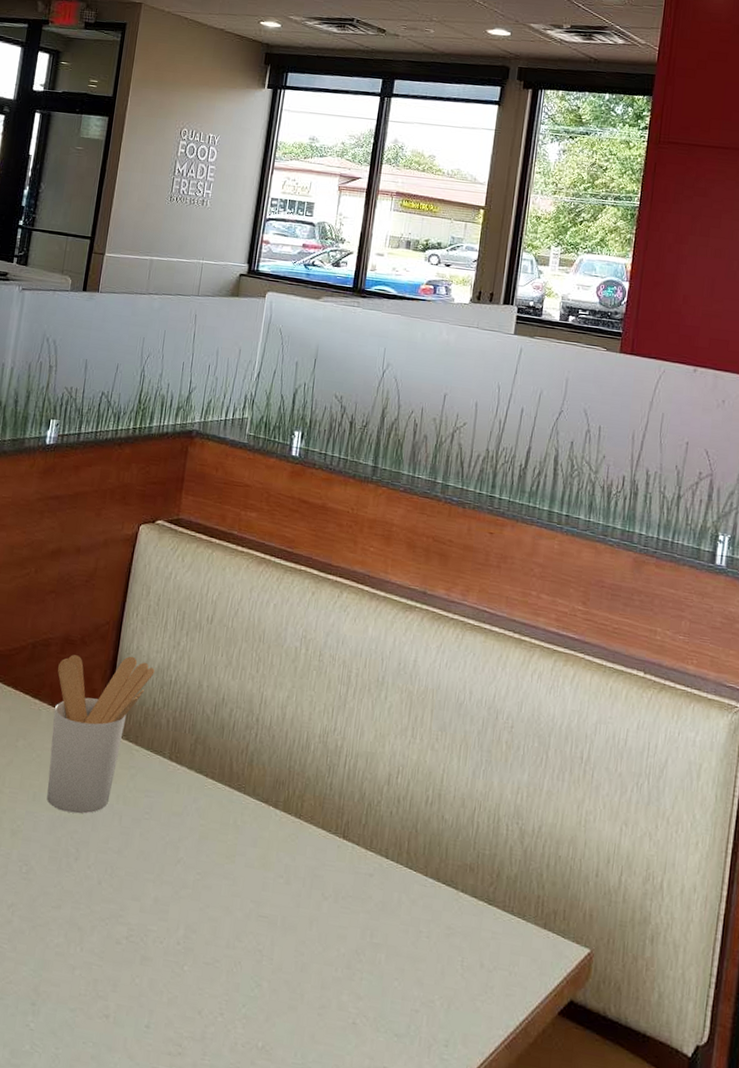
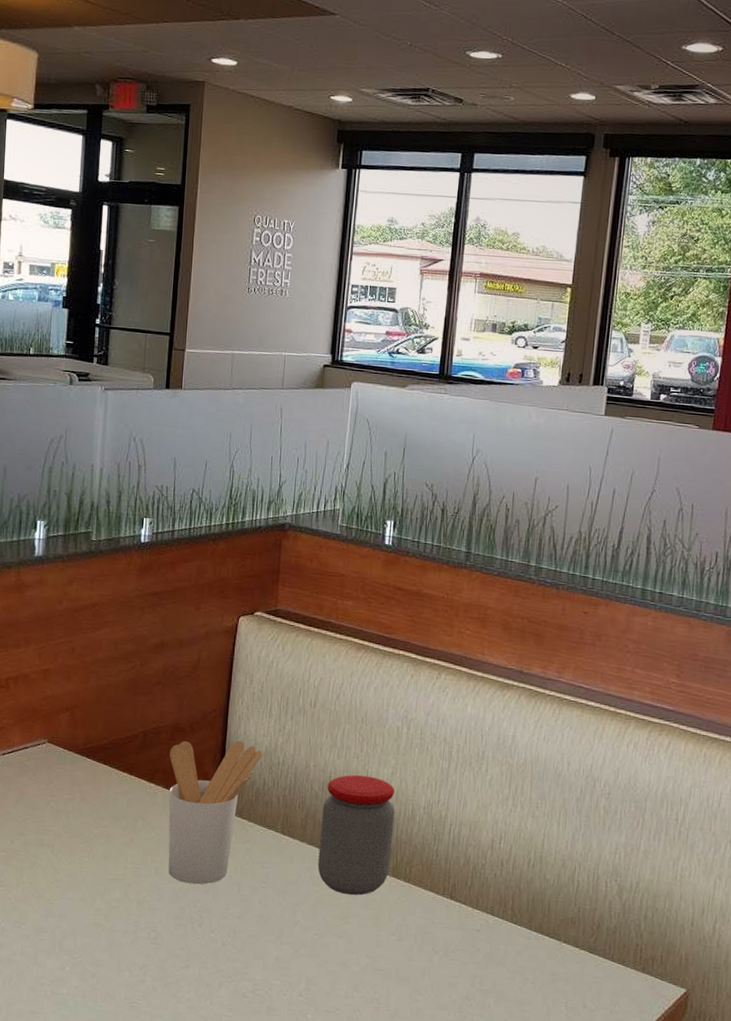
jar: none [205,697,290,831] -> present [317,774,395,896]

